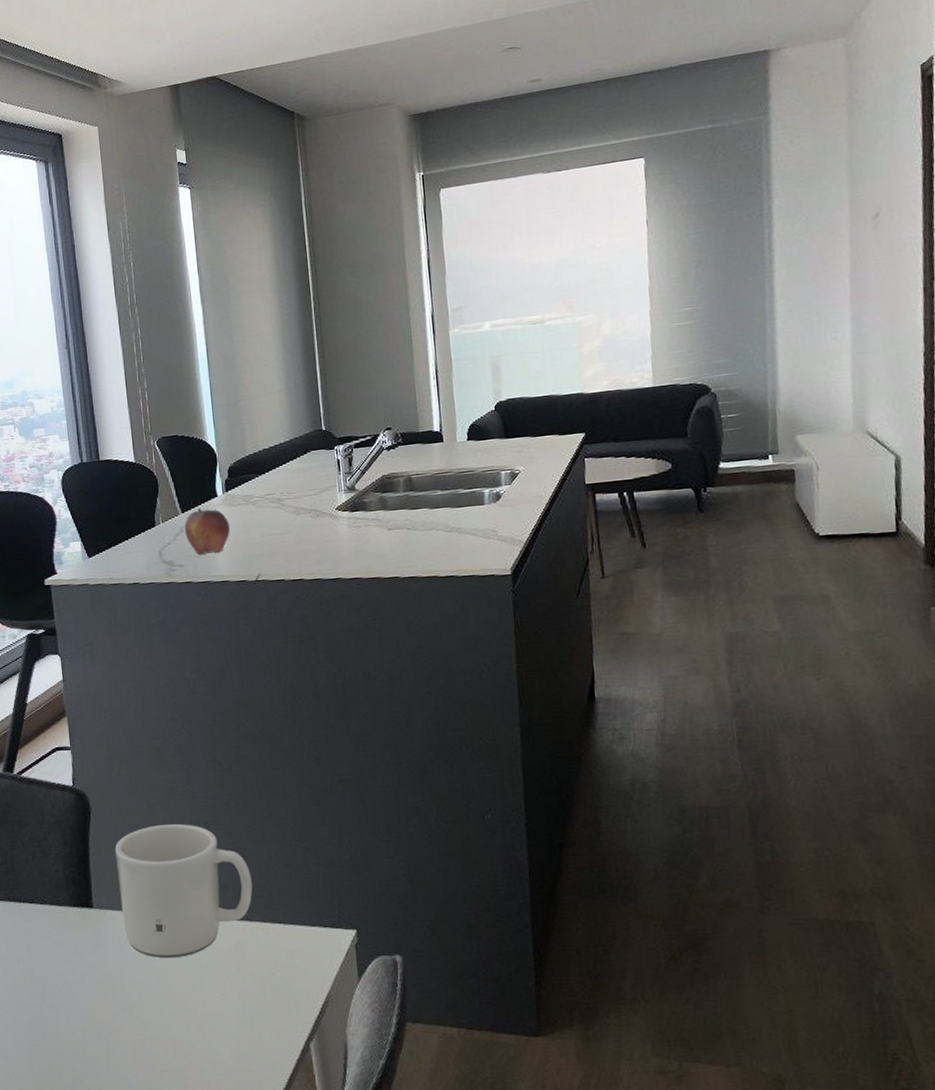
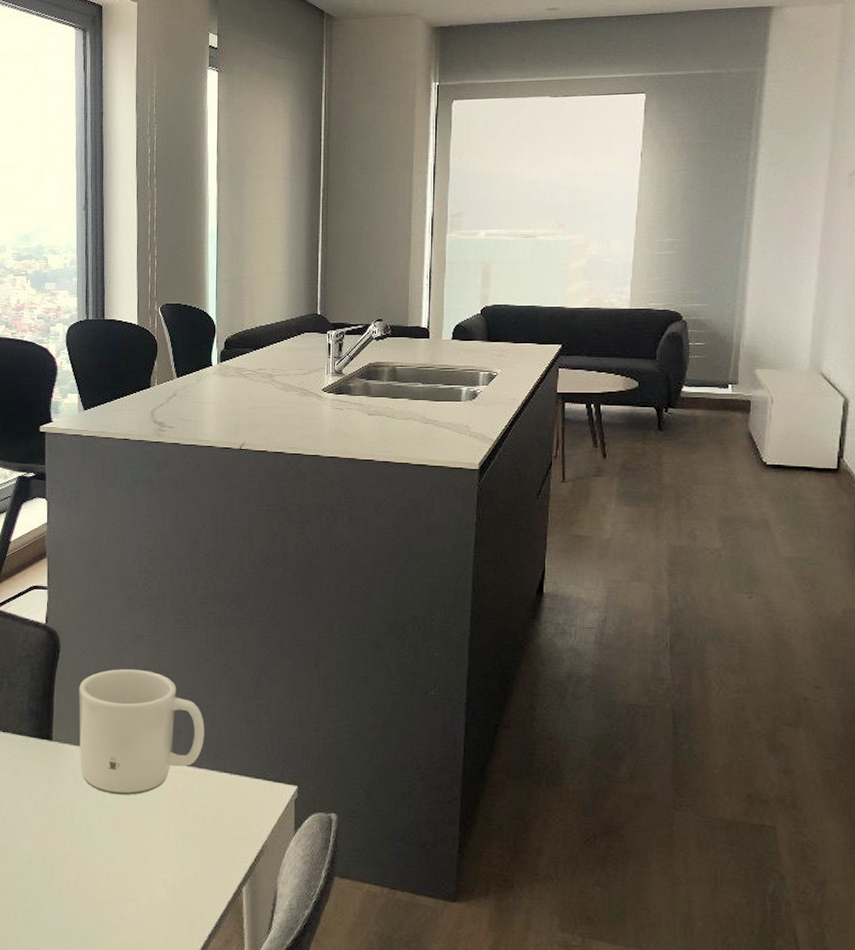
fruit: present [184,508,231,555] -> none [177,375,221,420]

